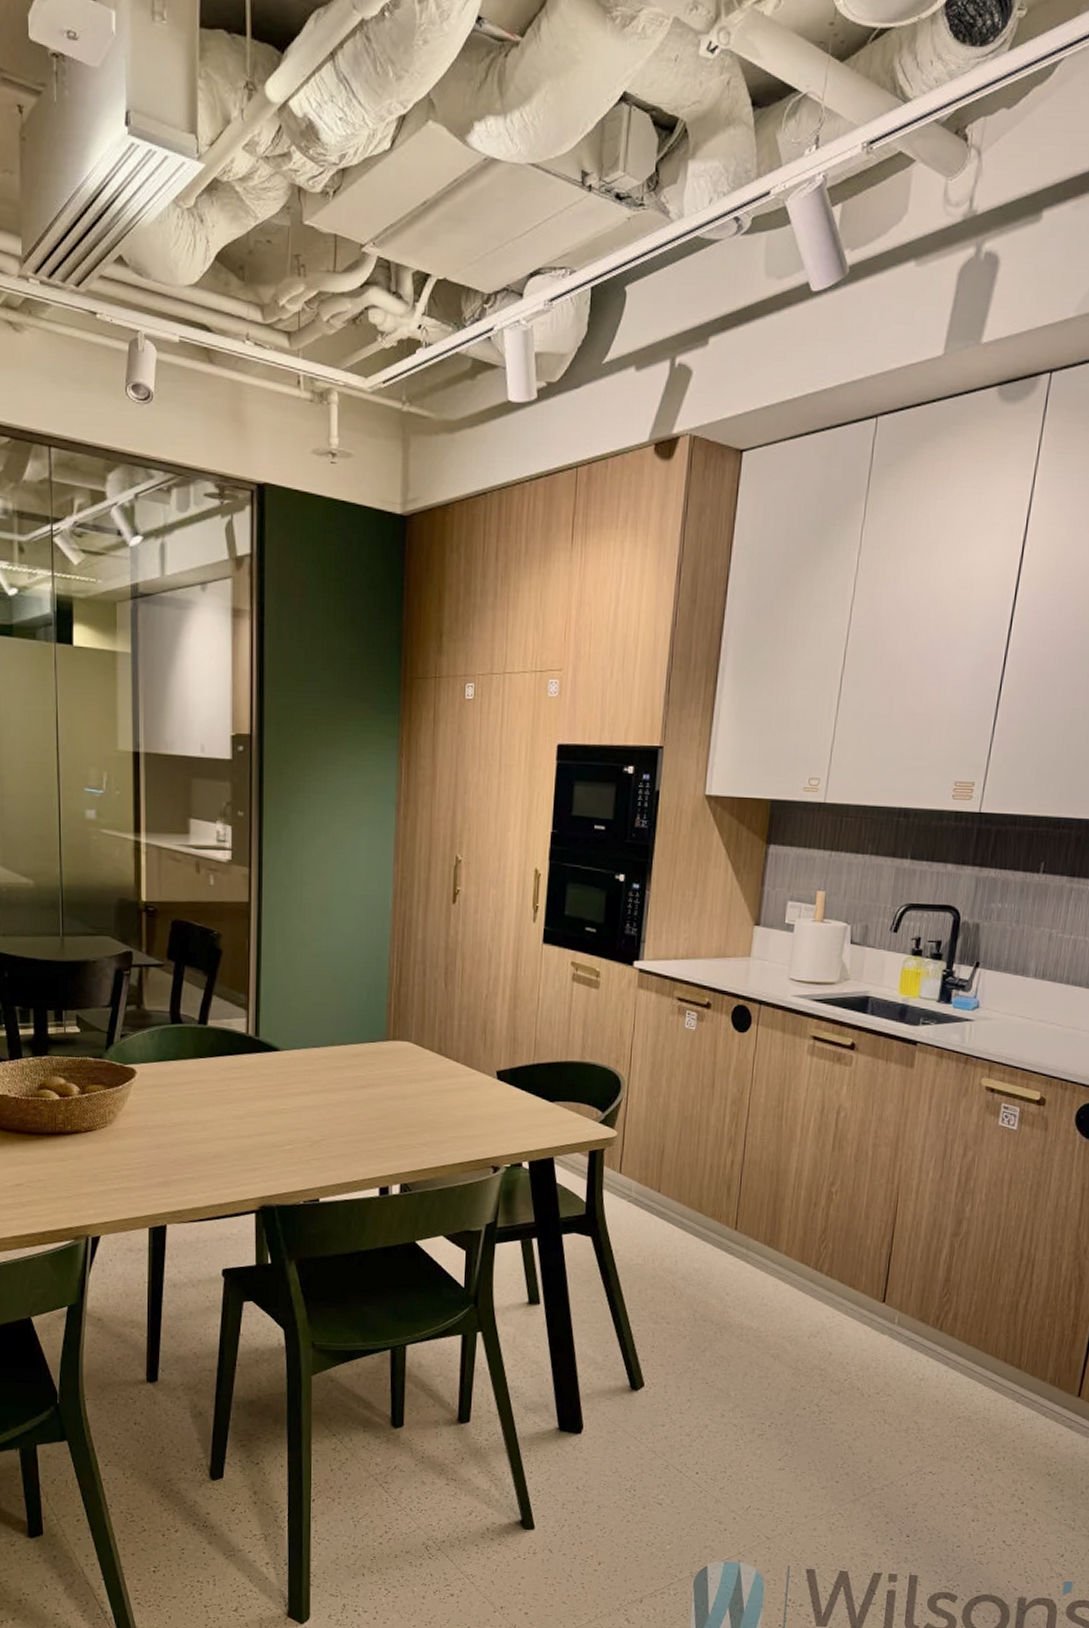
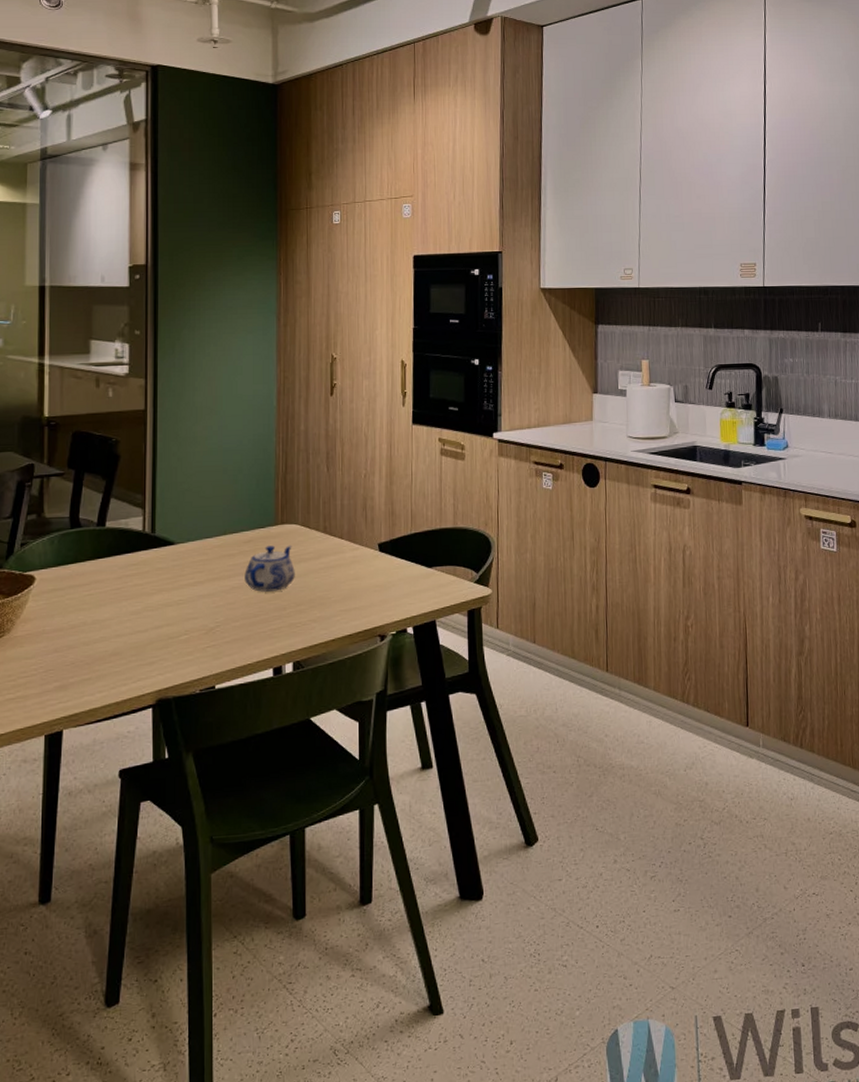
teapot: none [352,1062,406,1110] -> present [244,545,295,592]

